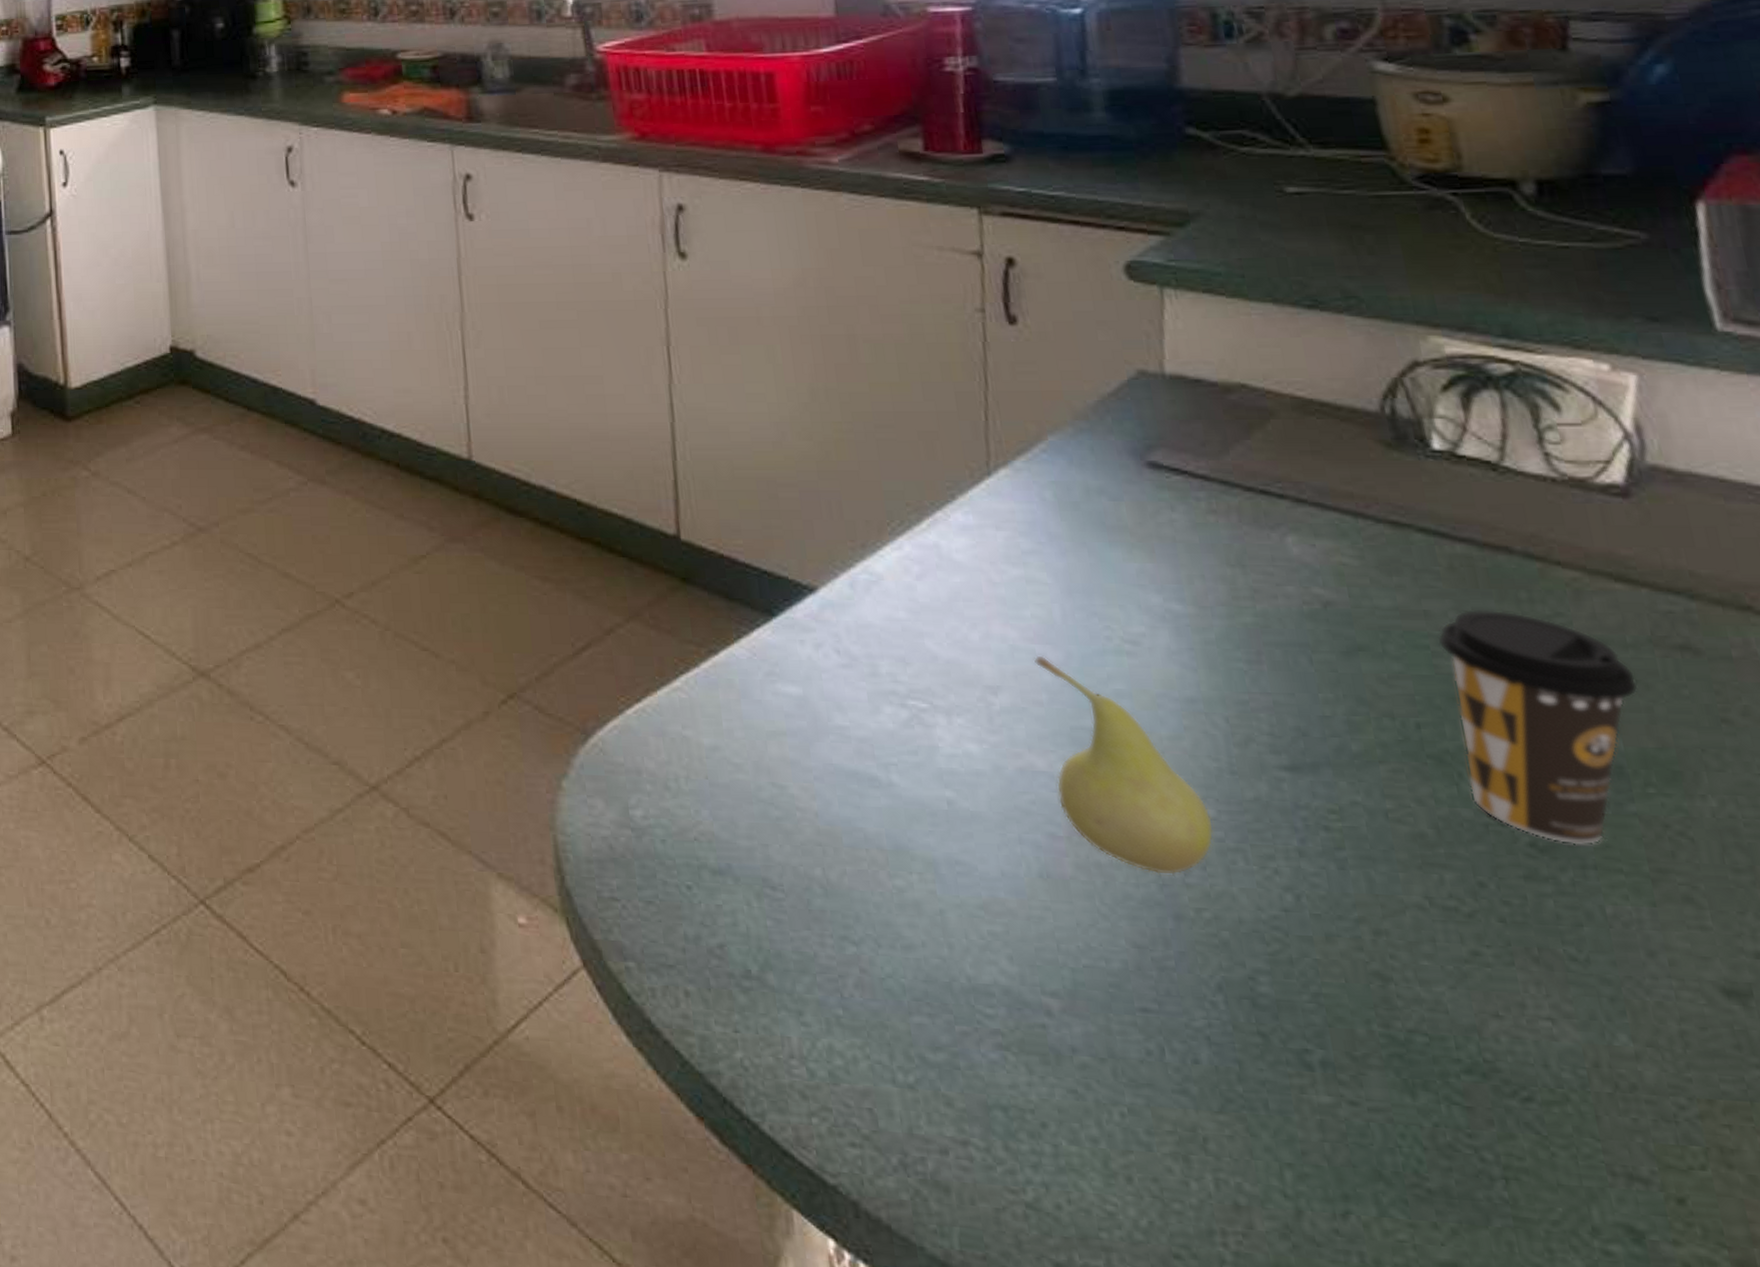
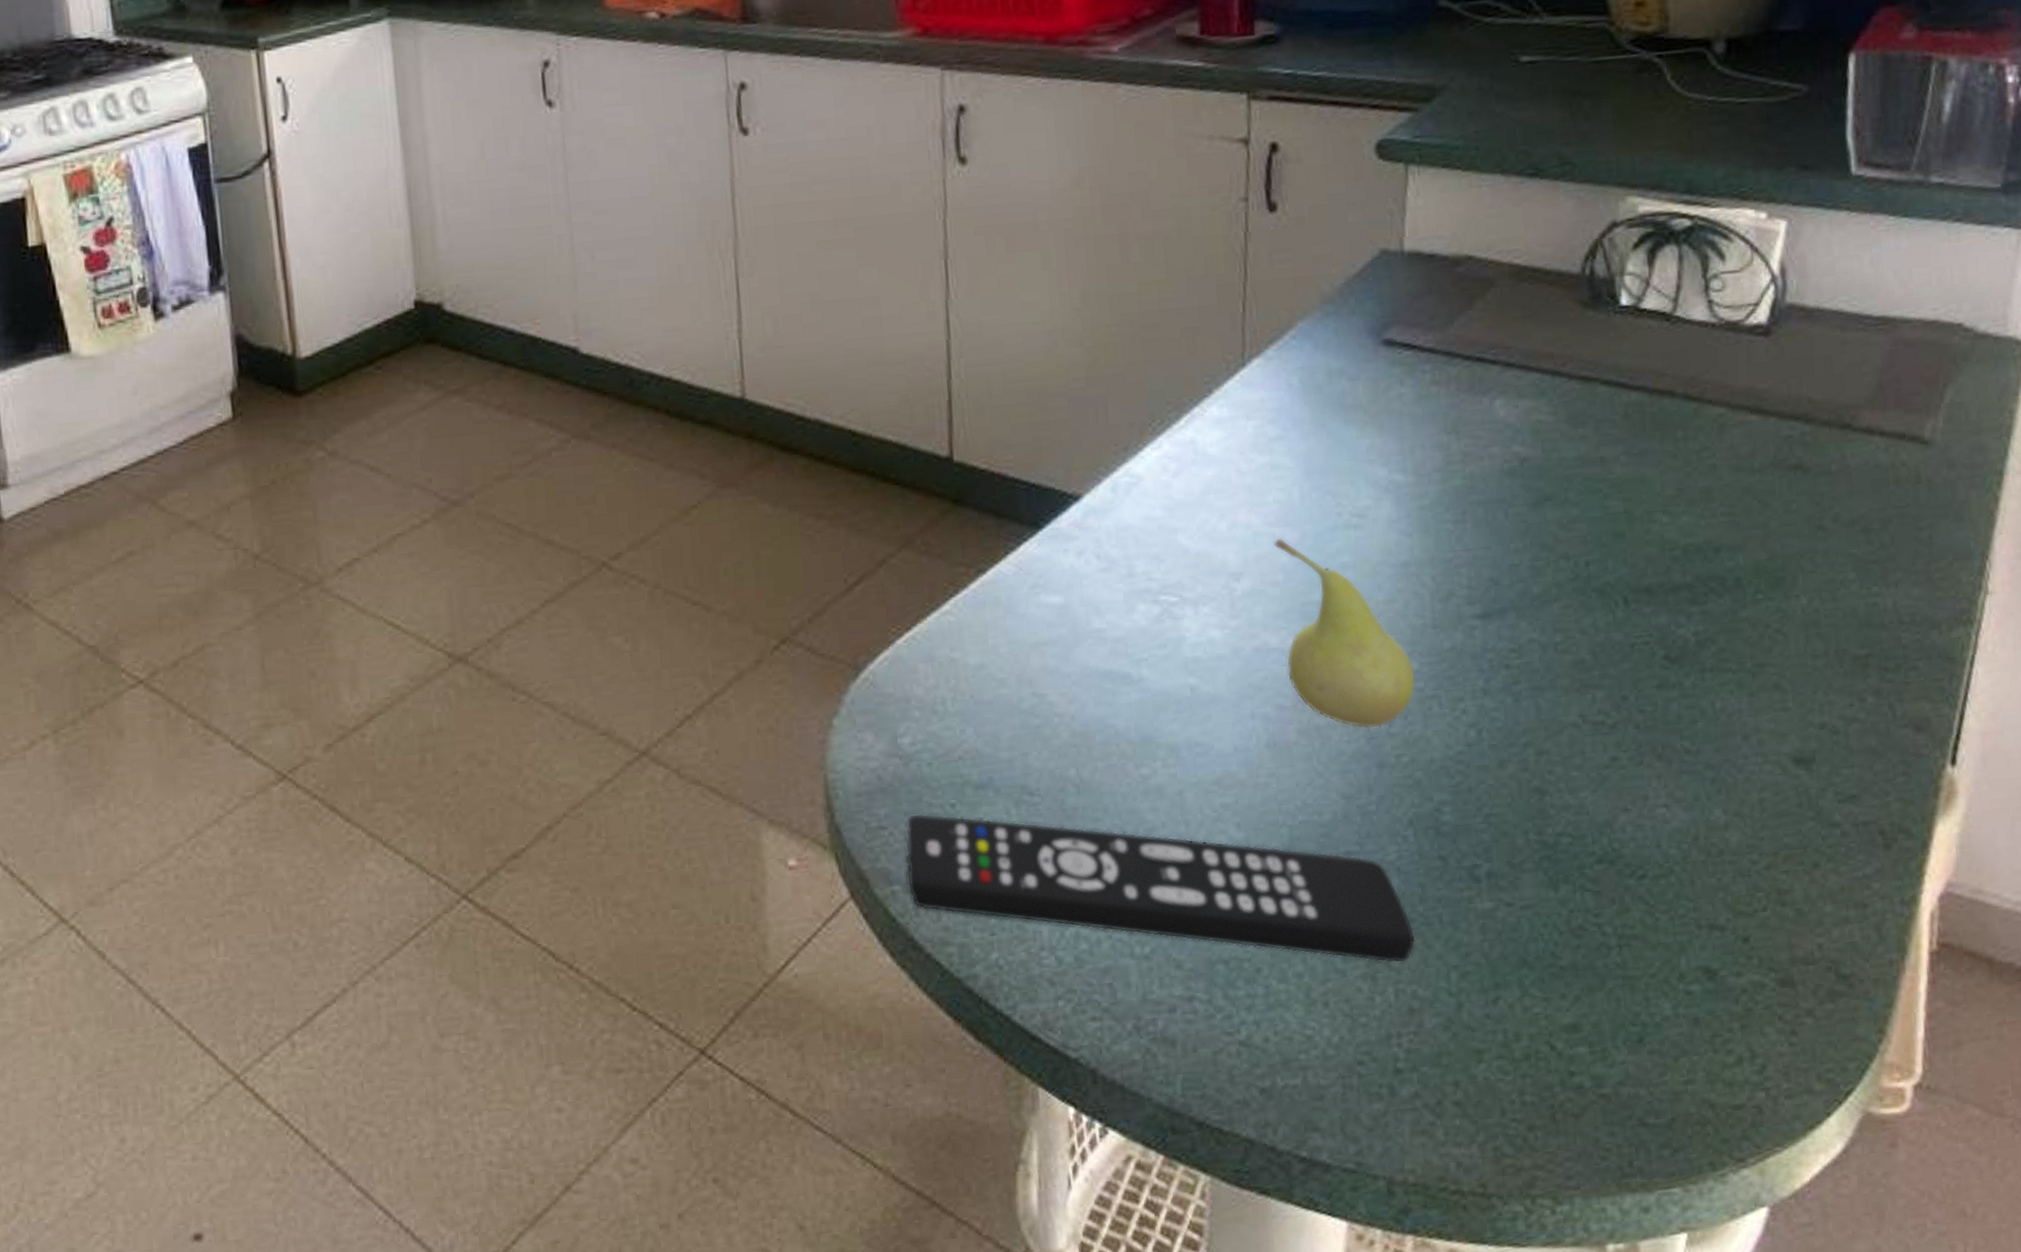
remote control: none [639,889,1237,1149] -> present [905,813,1416,964]
coffee cup: present [1437,609,1639,846] -> none [1609,449,1759,653]

